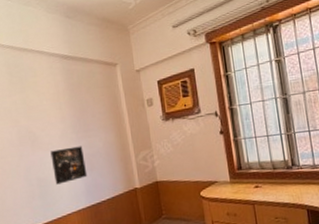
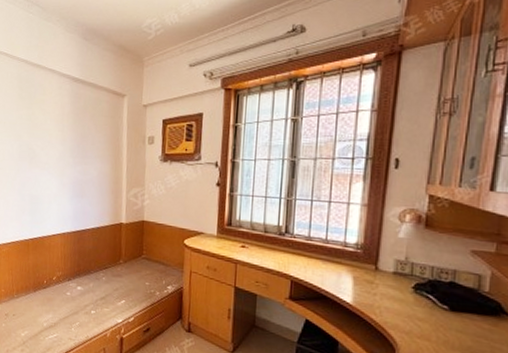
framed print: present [50,146,88,185] -> none [45,170,78,205]

